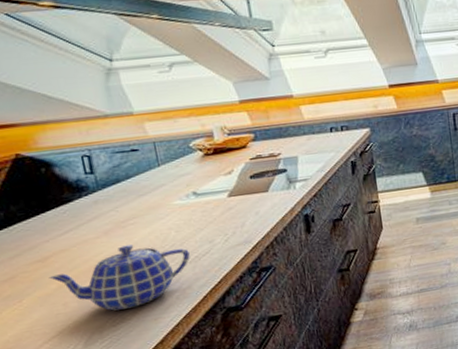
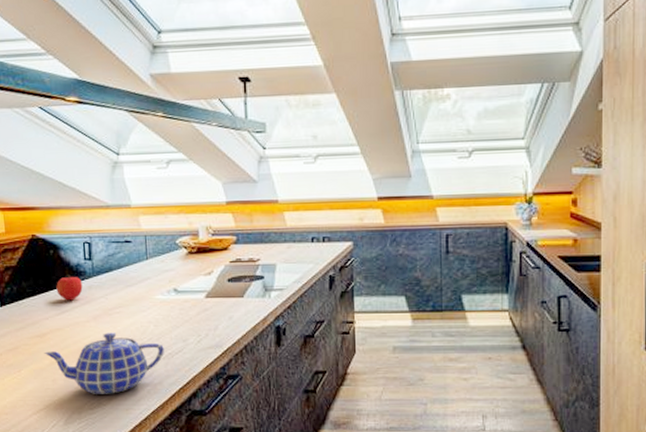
fruit: none [53,191,88,220] -> present [56,275,83,301]

